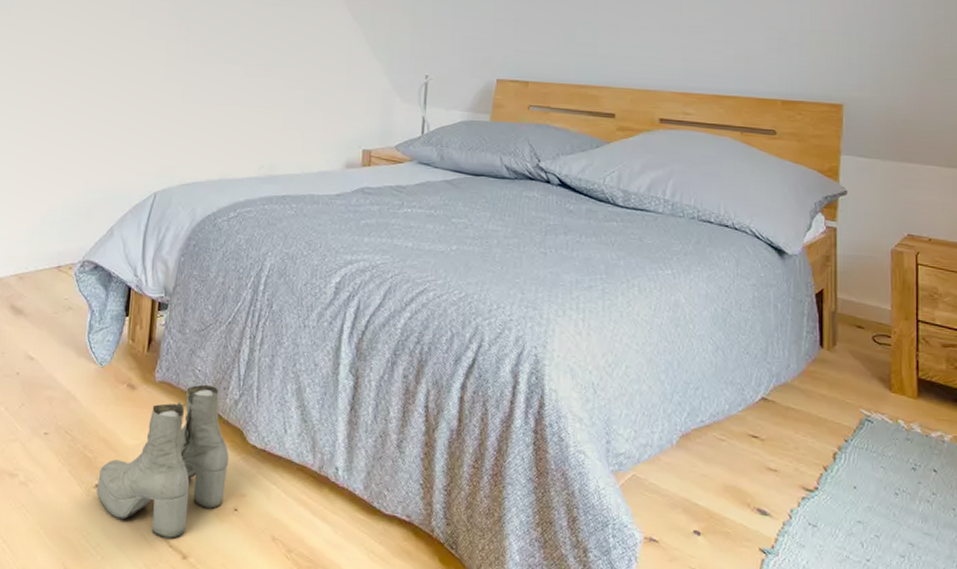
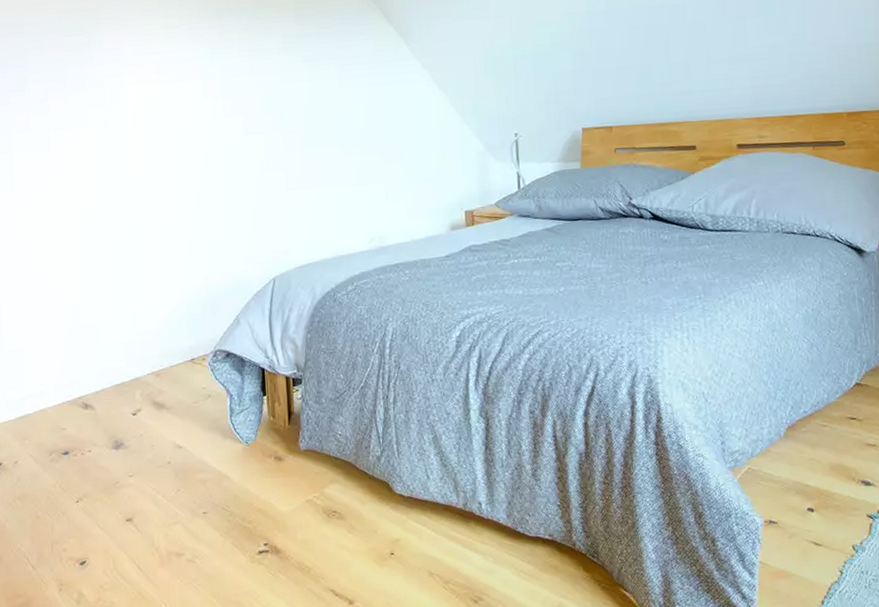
boots: present [97,384,229,538] -> none [260,446,380,589]

